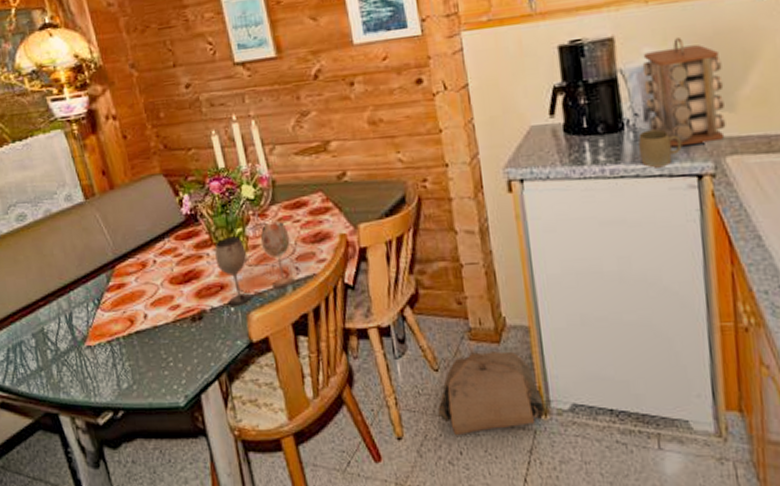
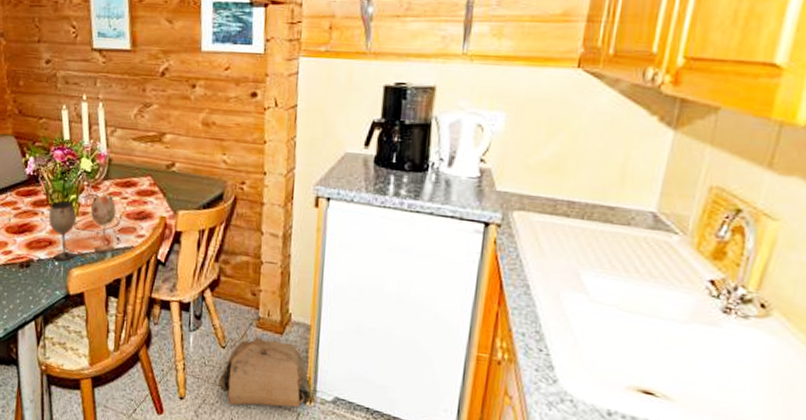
mug: present [638,129,682,169] -> none [437,175,478,211]
spice rack: present [642,36,726,147] -> none [450,96,528,197]

